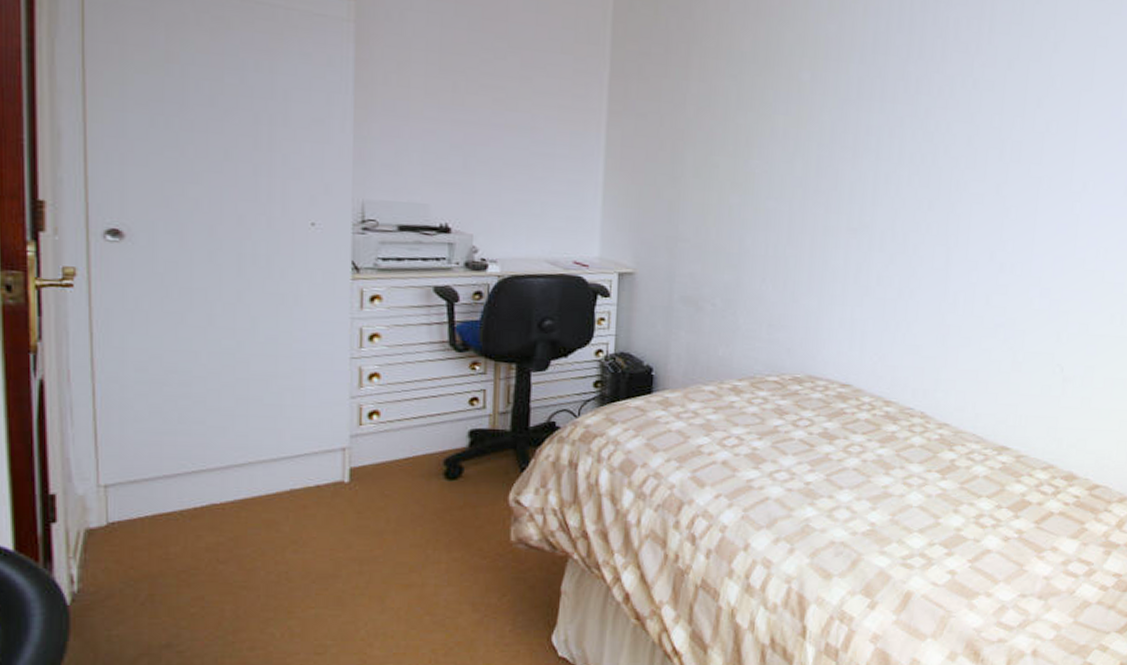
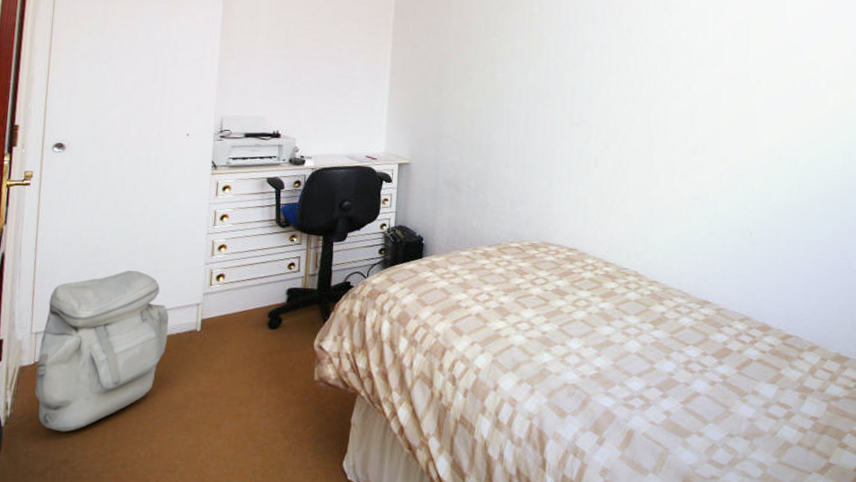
backpack: none [112,405,302,610] -> present [34,271,169,432]

